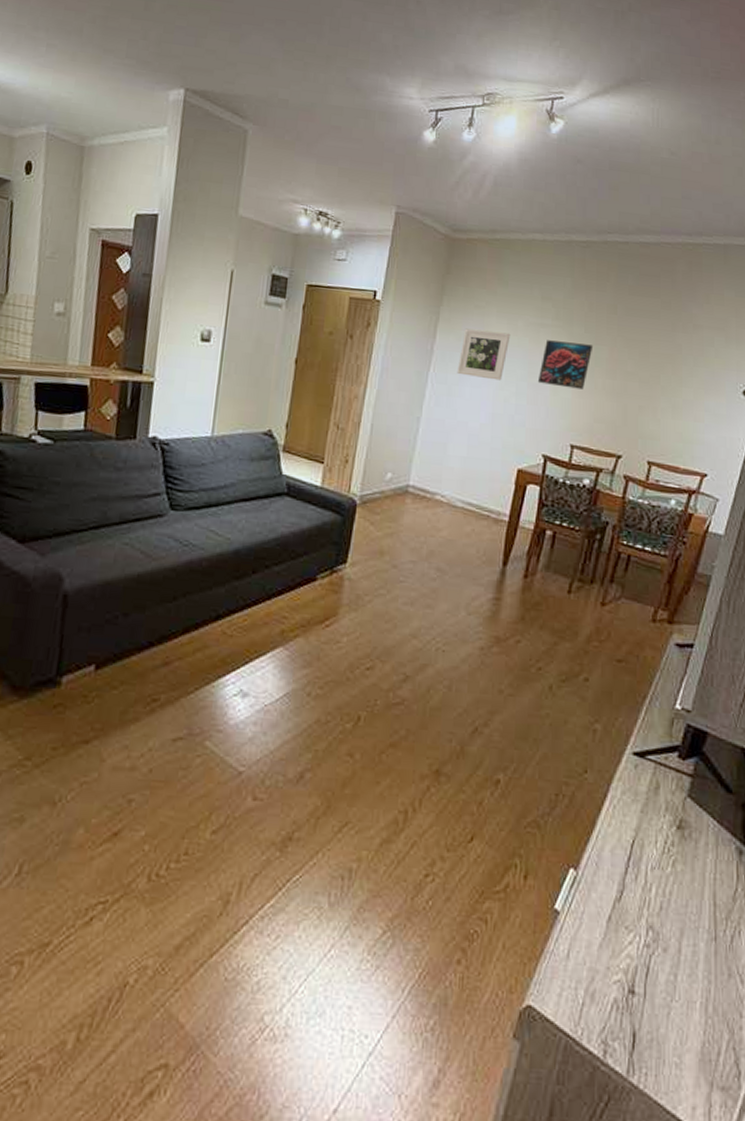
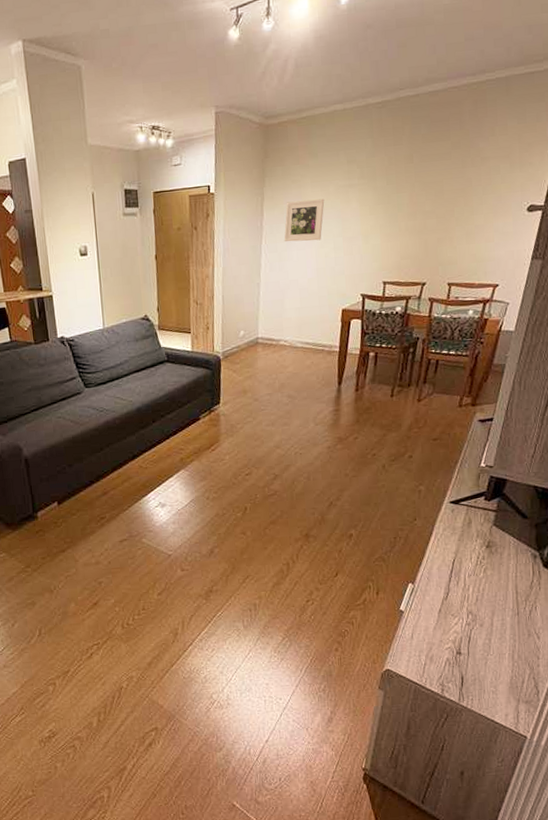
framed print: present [537,340,594,390] -> none [350,194,395,236]

